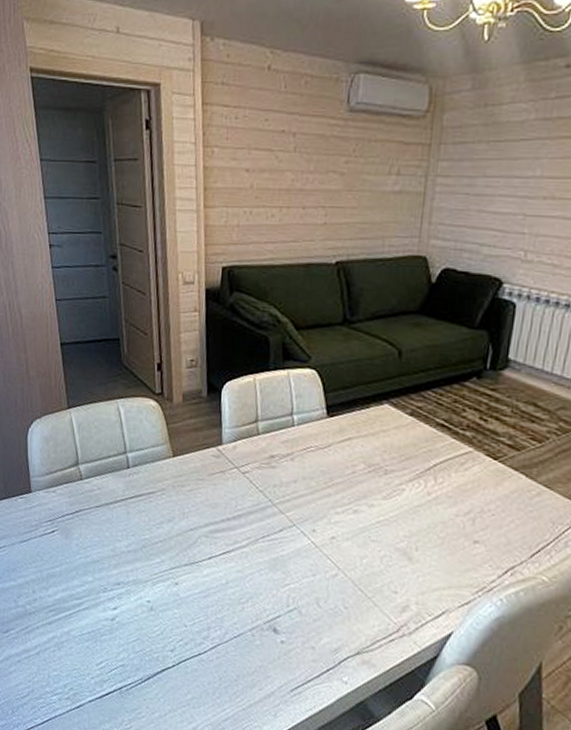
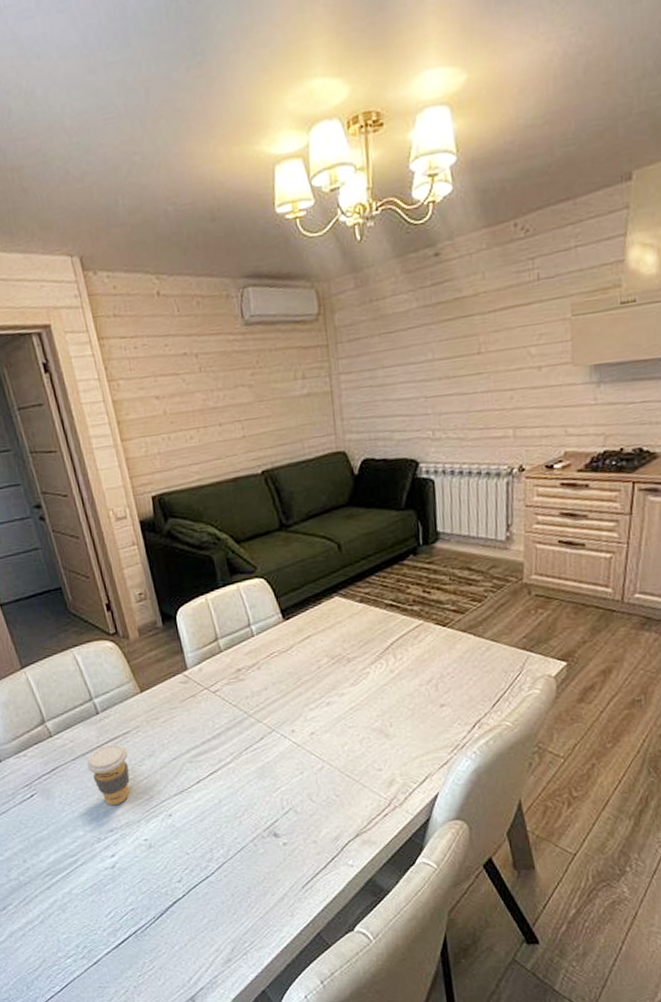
coffee cup: none [108,500,149,561] -> present [86,744,130,805]

